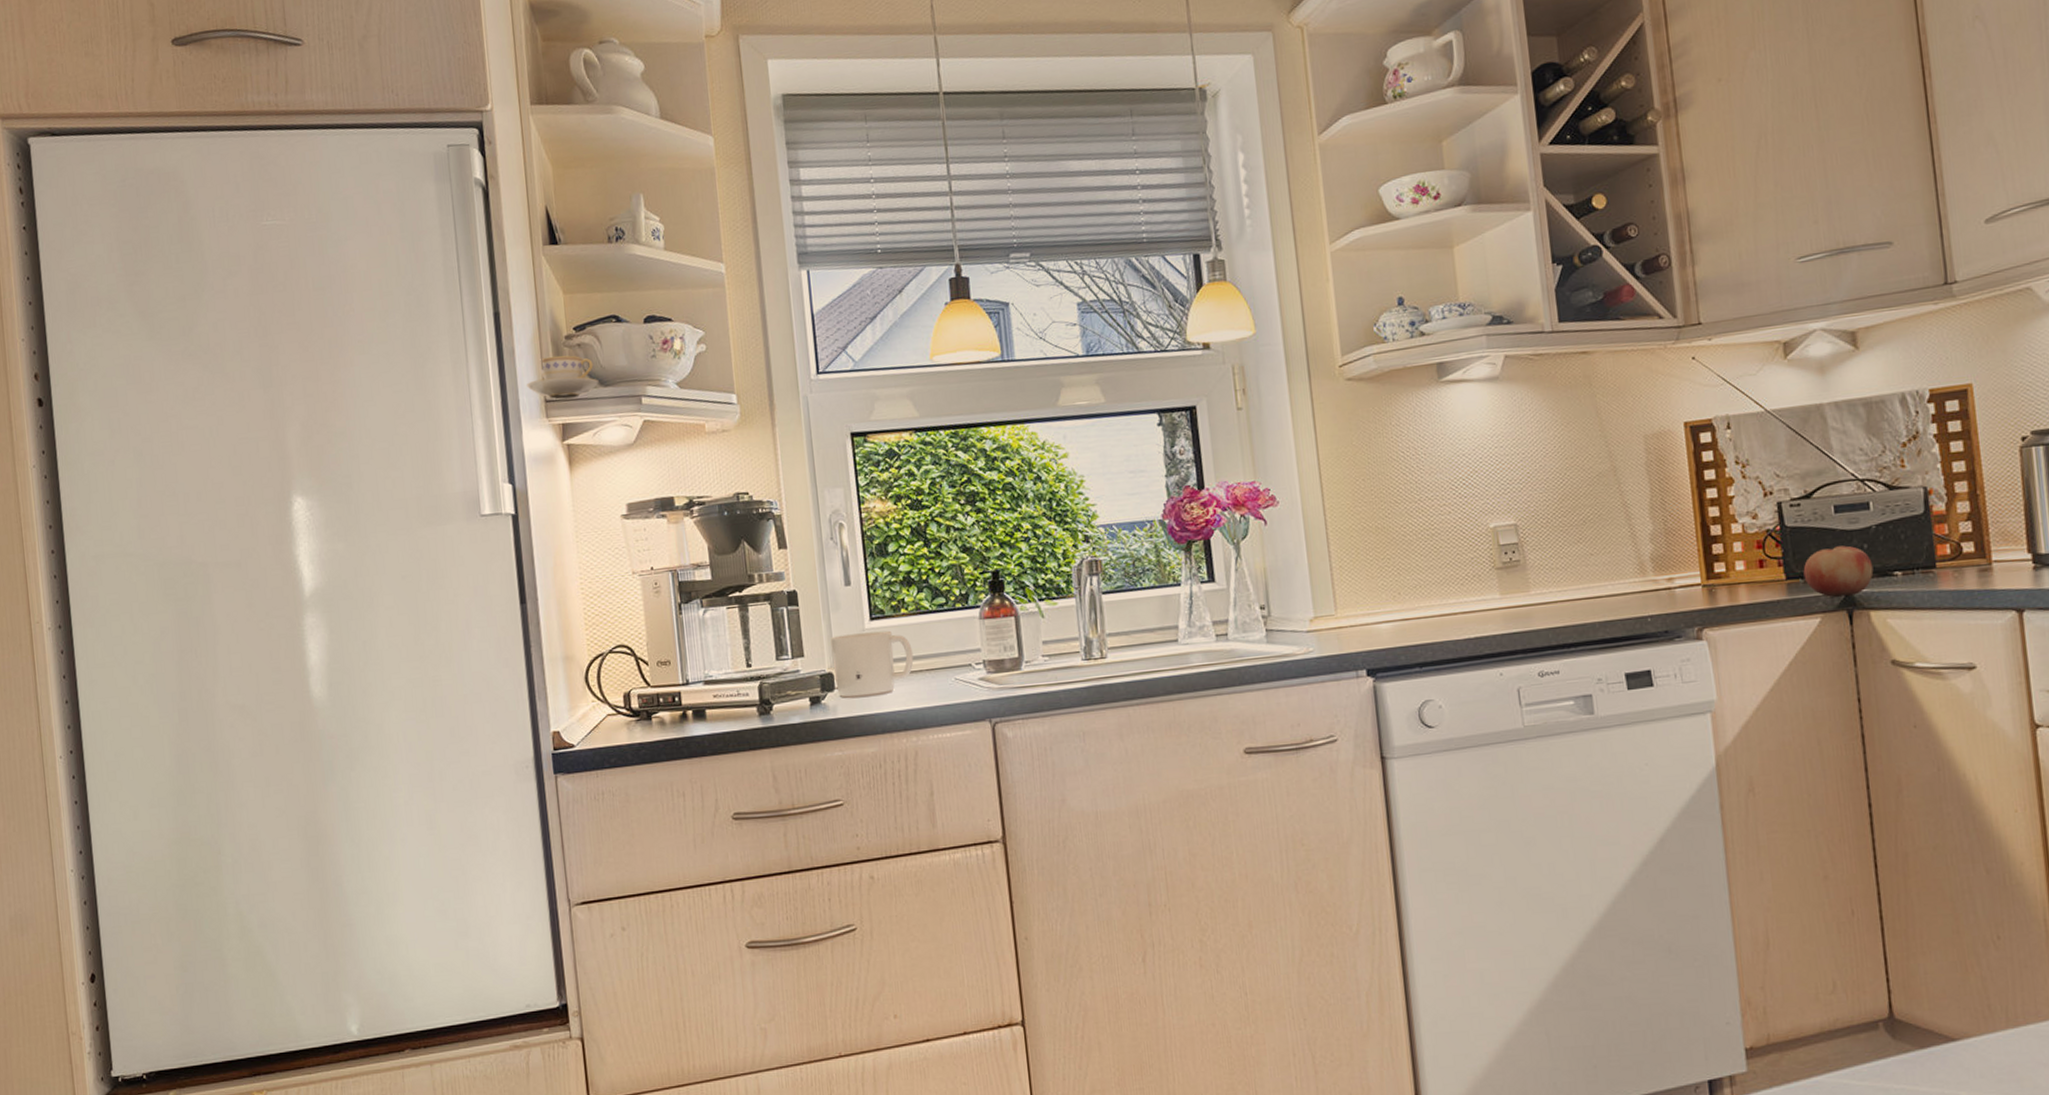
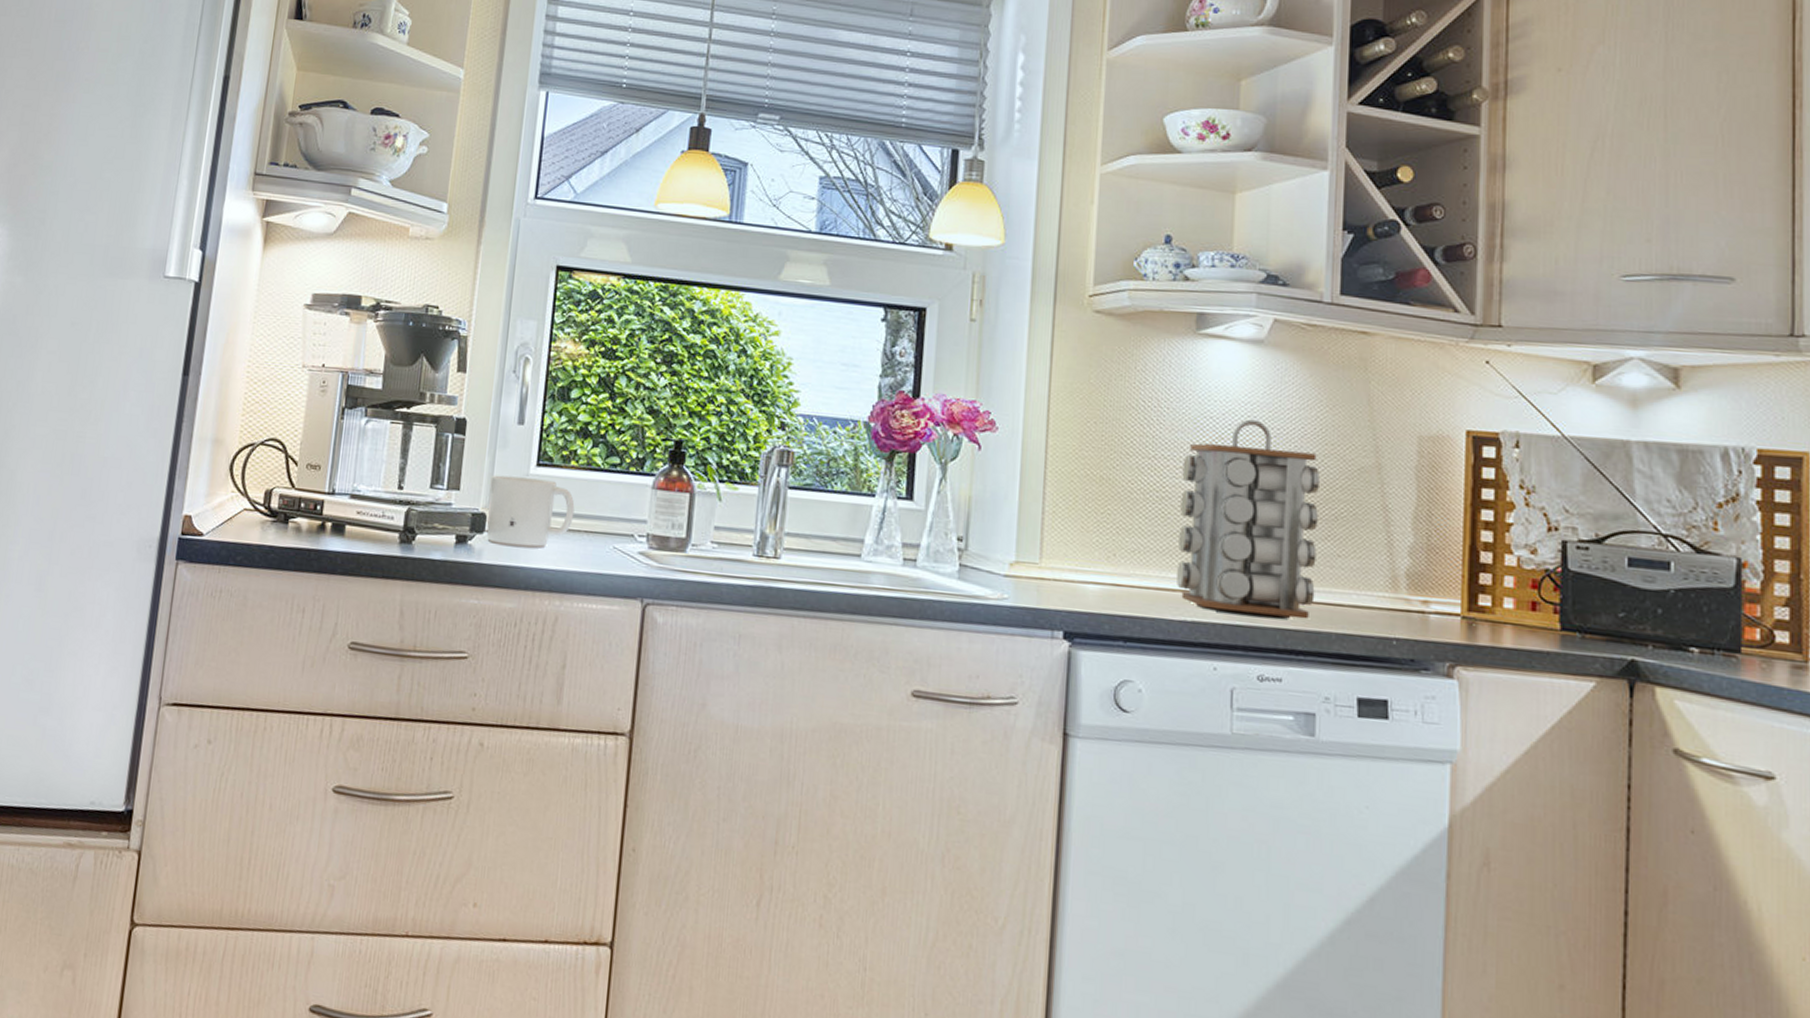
teacup: present [526,355,600,400] -> none [239,129,314,176]
spice rack: none [1445,449,1577,625] -> present [1177,419,1320,620]
fruit: present [1803,545,1874,598] -> none [1582,604,1666,666]

